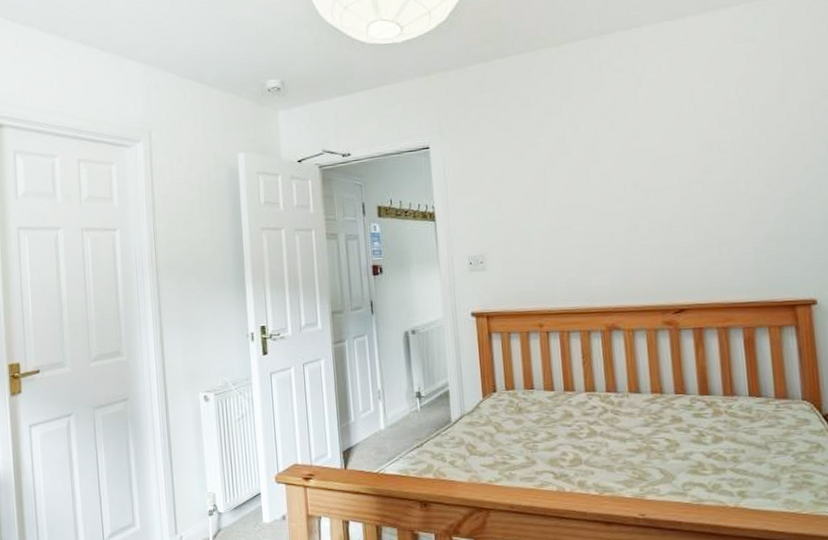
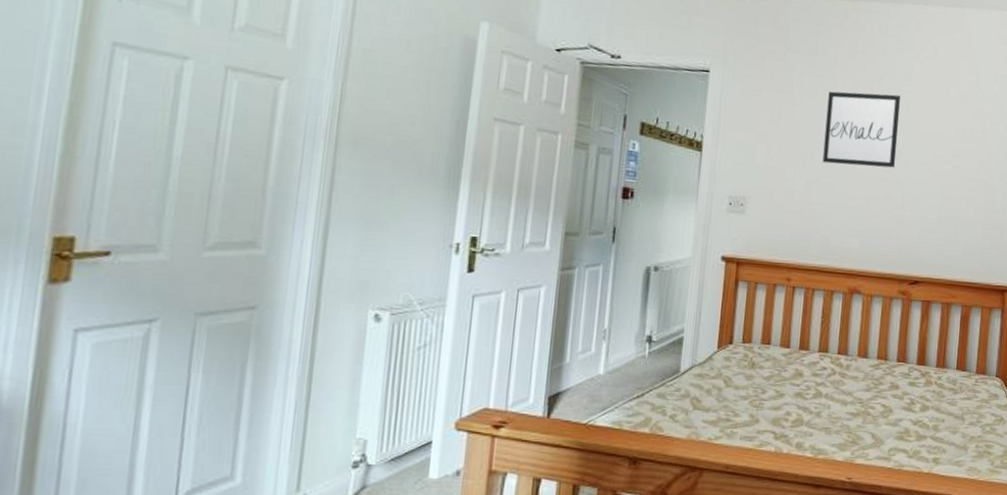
wall art: none [549,125,635,208] -> present [822,91,900,168]

